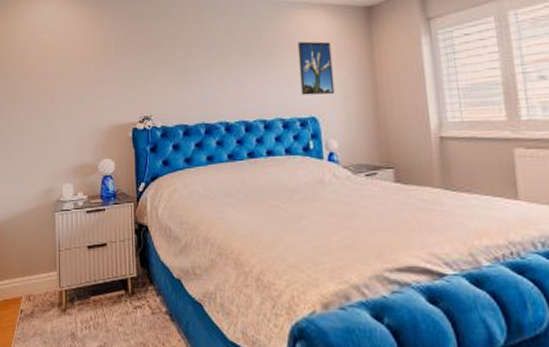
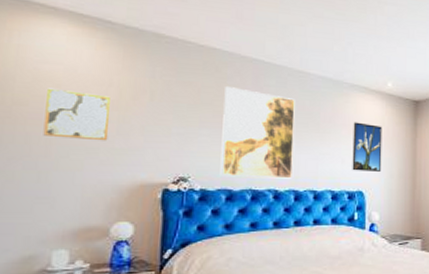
wall art: none [48,51,90,92] -> present [43,88,110,141]
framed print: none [172,26,241,113] -> present [220,87,295,179]

